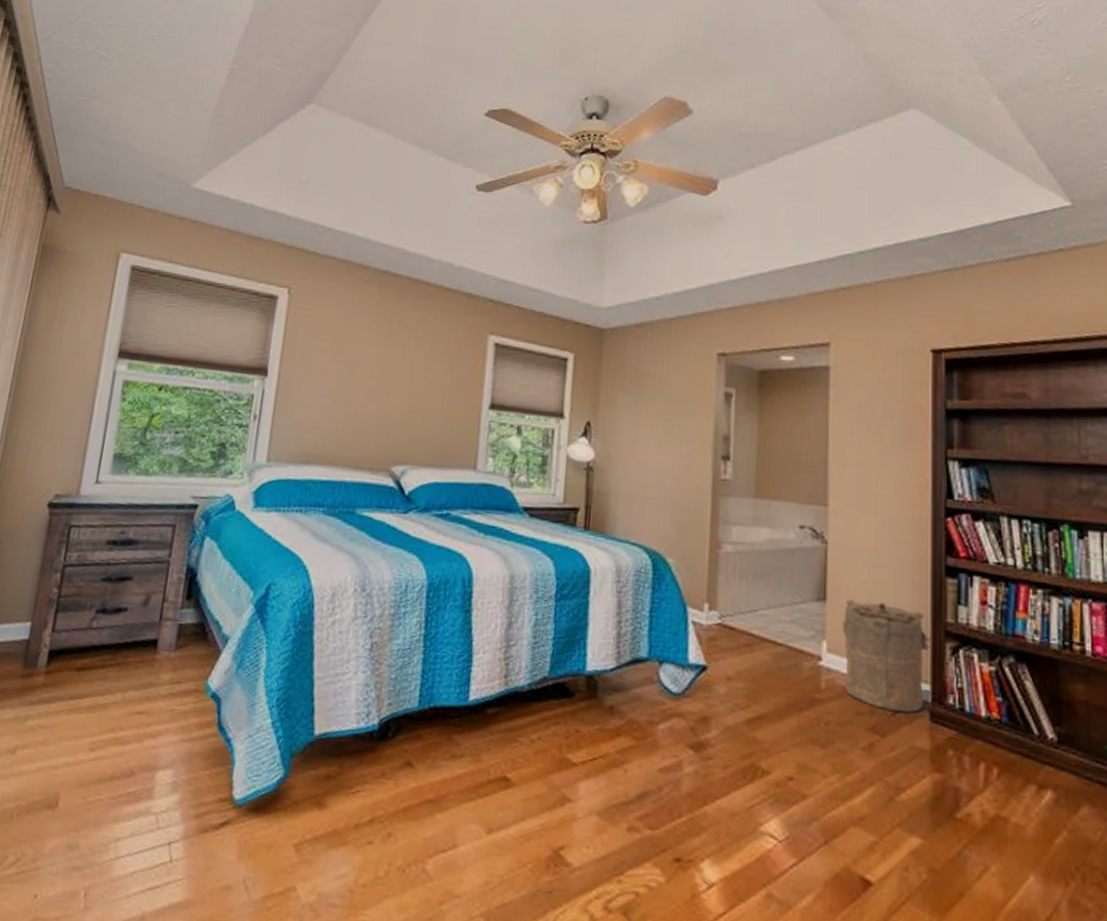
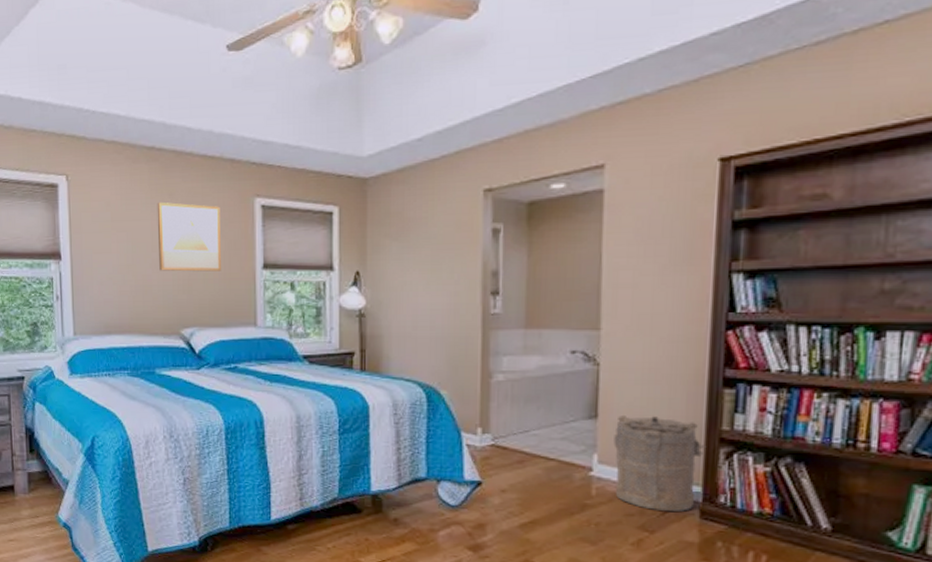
wall art: none [376,327,451,407] -> present [157,202,221,272]

